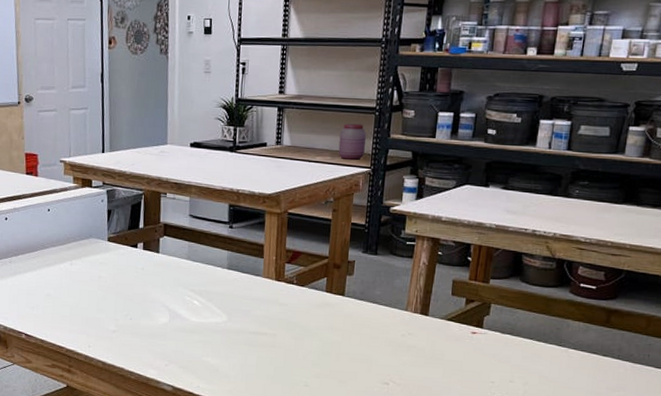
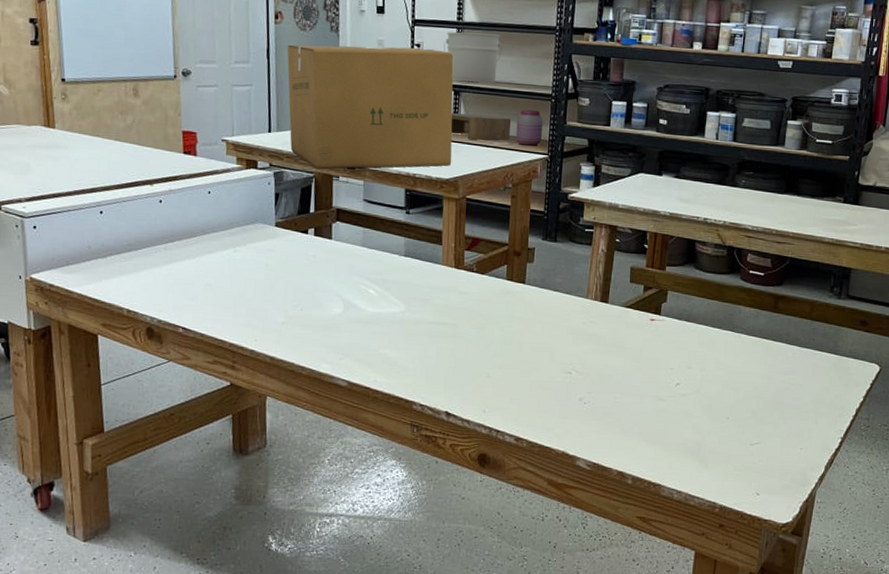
box: none [119,66,278,187] -> present [287,44,454,170]
bucket: none [268,48,327,99] -> present [443,31,502,83]
storage box: none [274,128,334,155] -> present [451,112,511,140]

